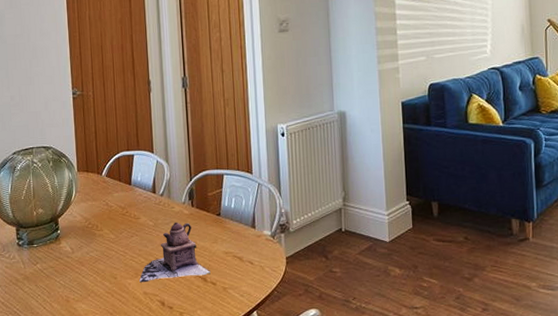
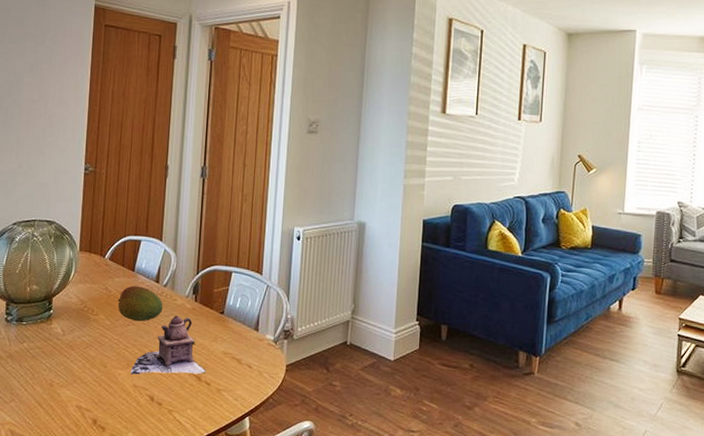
fruit: none [119,198,163,232] -> present [117,286,163,322]

